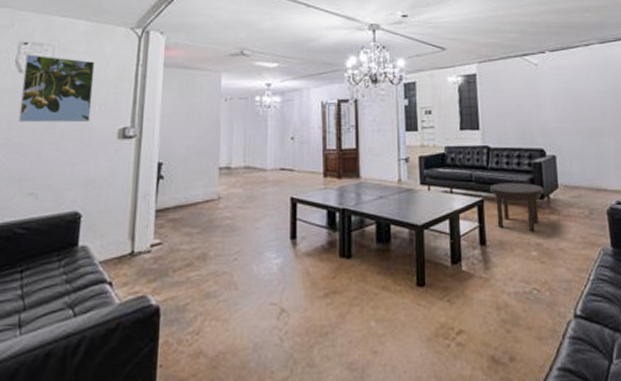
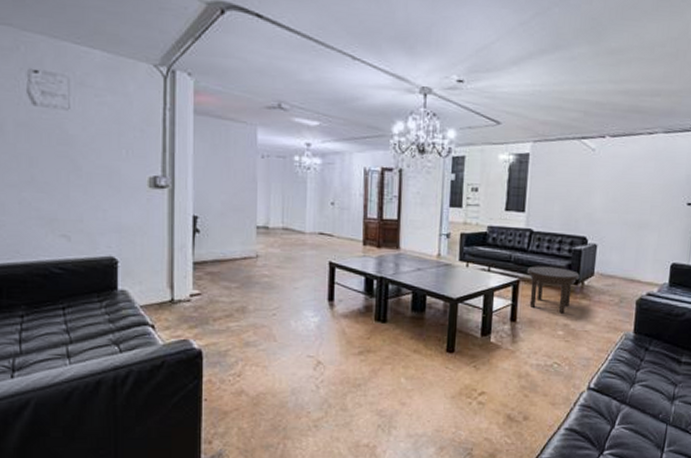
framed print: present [19,54,95,123] -> none [38,85,118,168]

